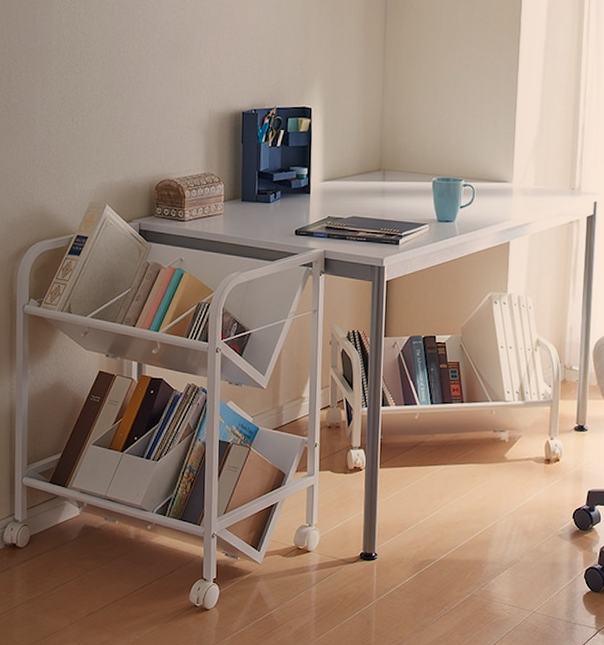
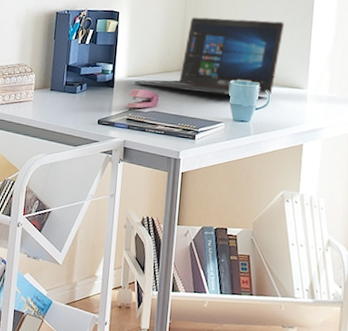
stapler: none [325,193,359,215] -> present [127,89,159,109]
laptop: none [332,109,487,195] -> present [134,17,284,96]

